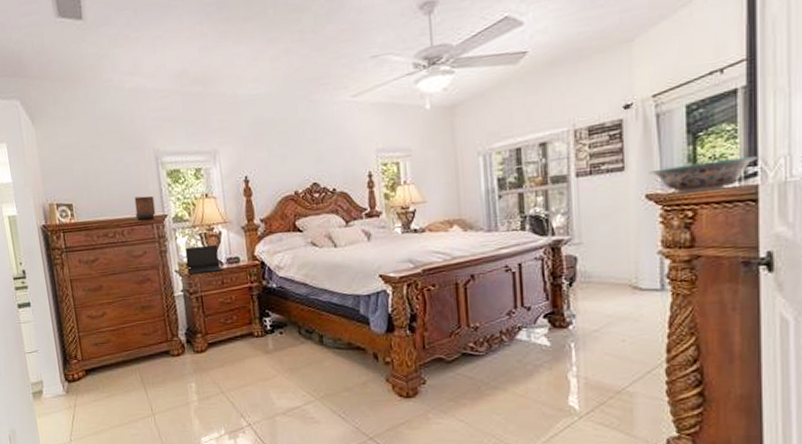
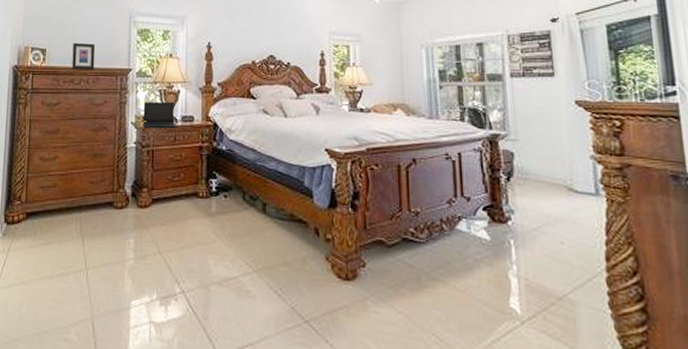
picture frame: none [99,192,128,223] -> present [72,42,96,70]
jewelry box: present [134,196,156,222] -> none [102,49,122,72]
decorative bowl: present [647,156,758,194] -> none [576,77,676,104]

